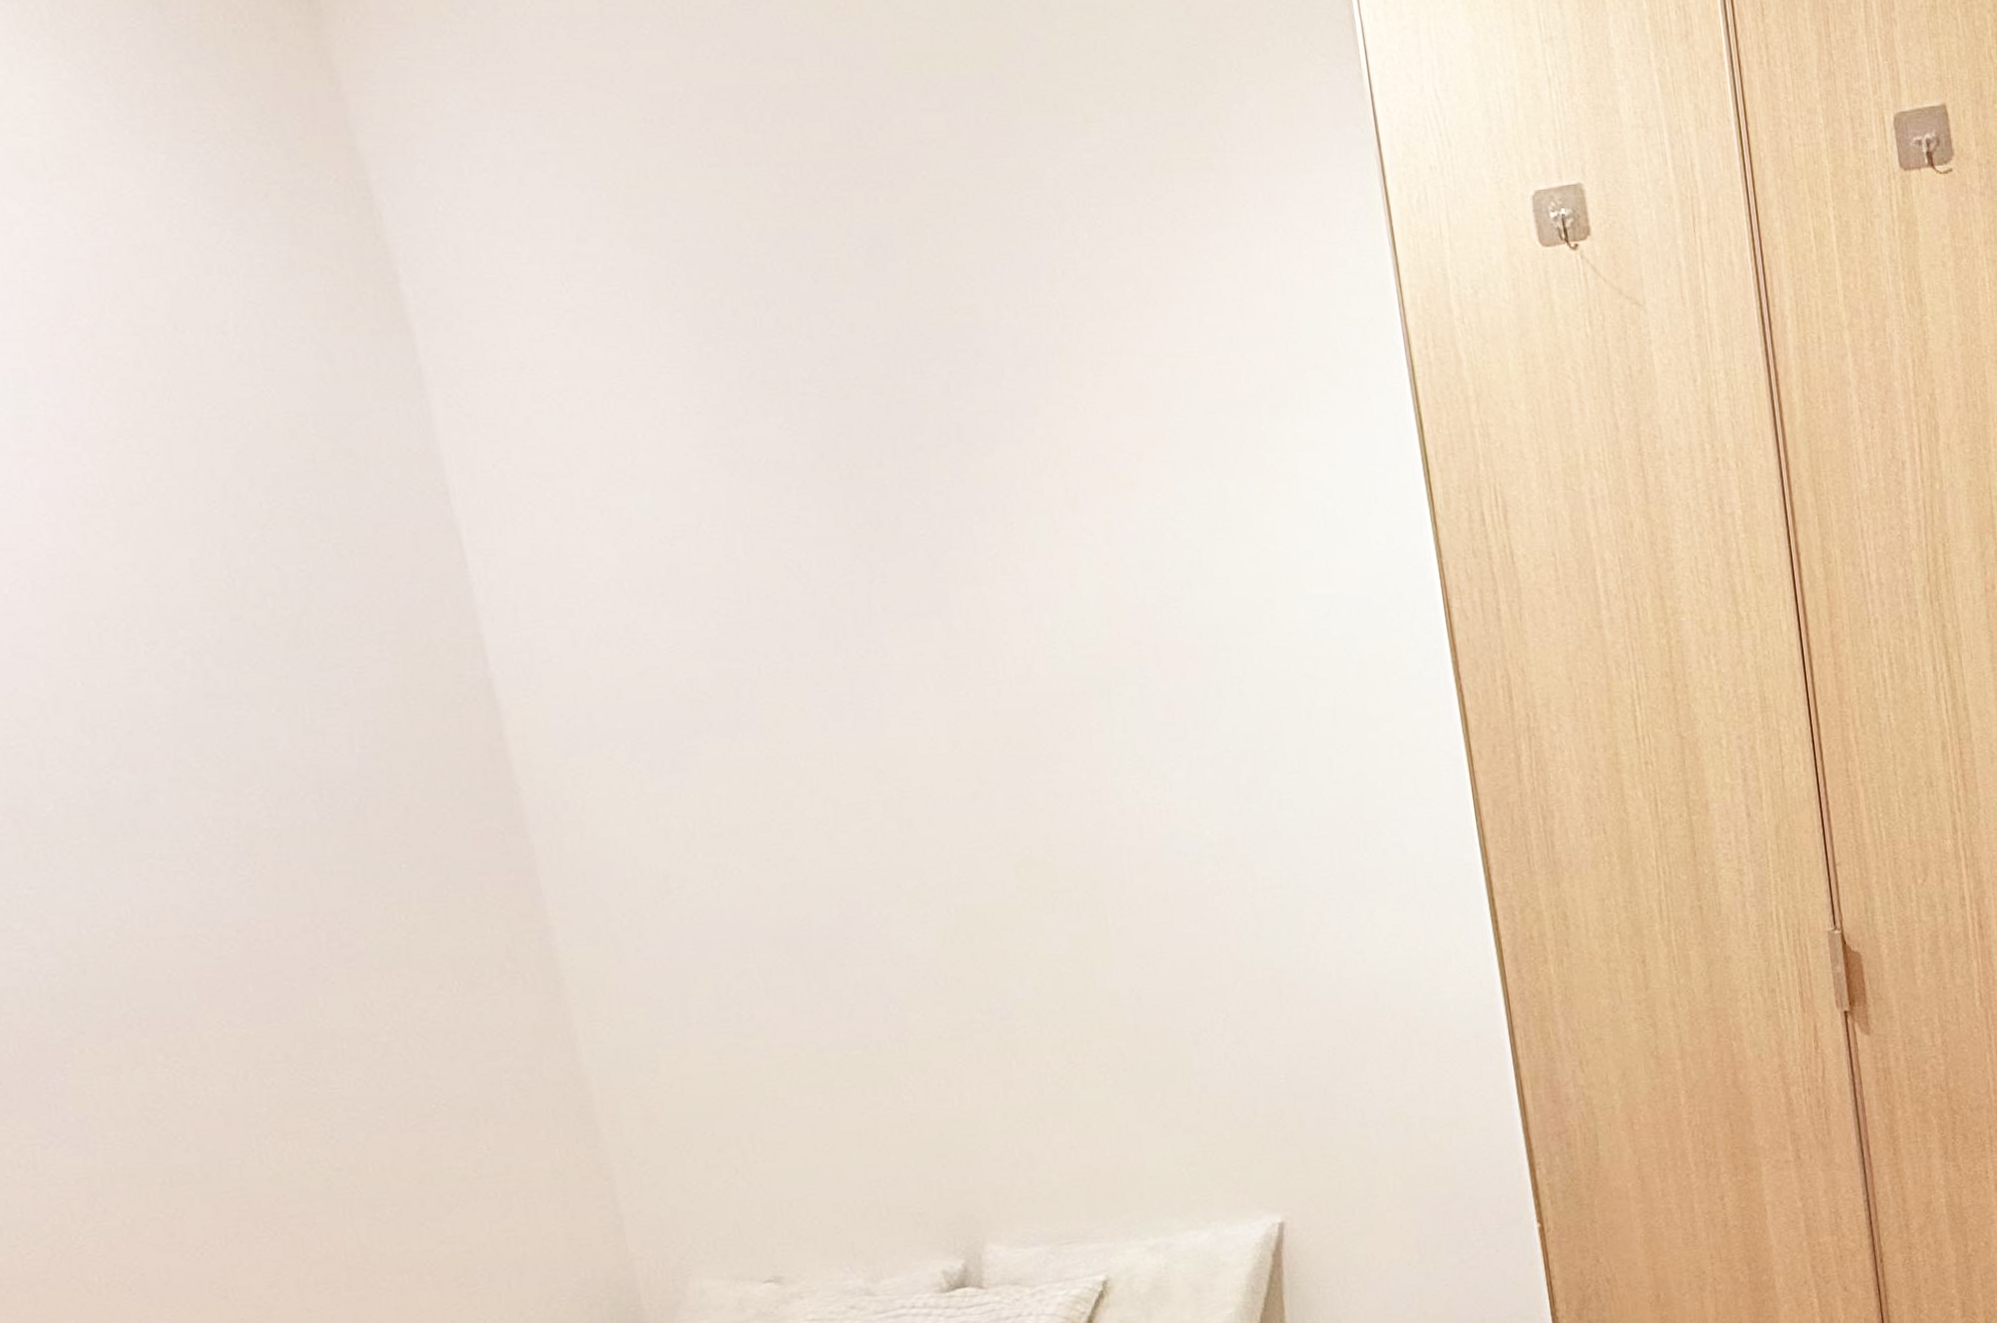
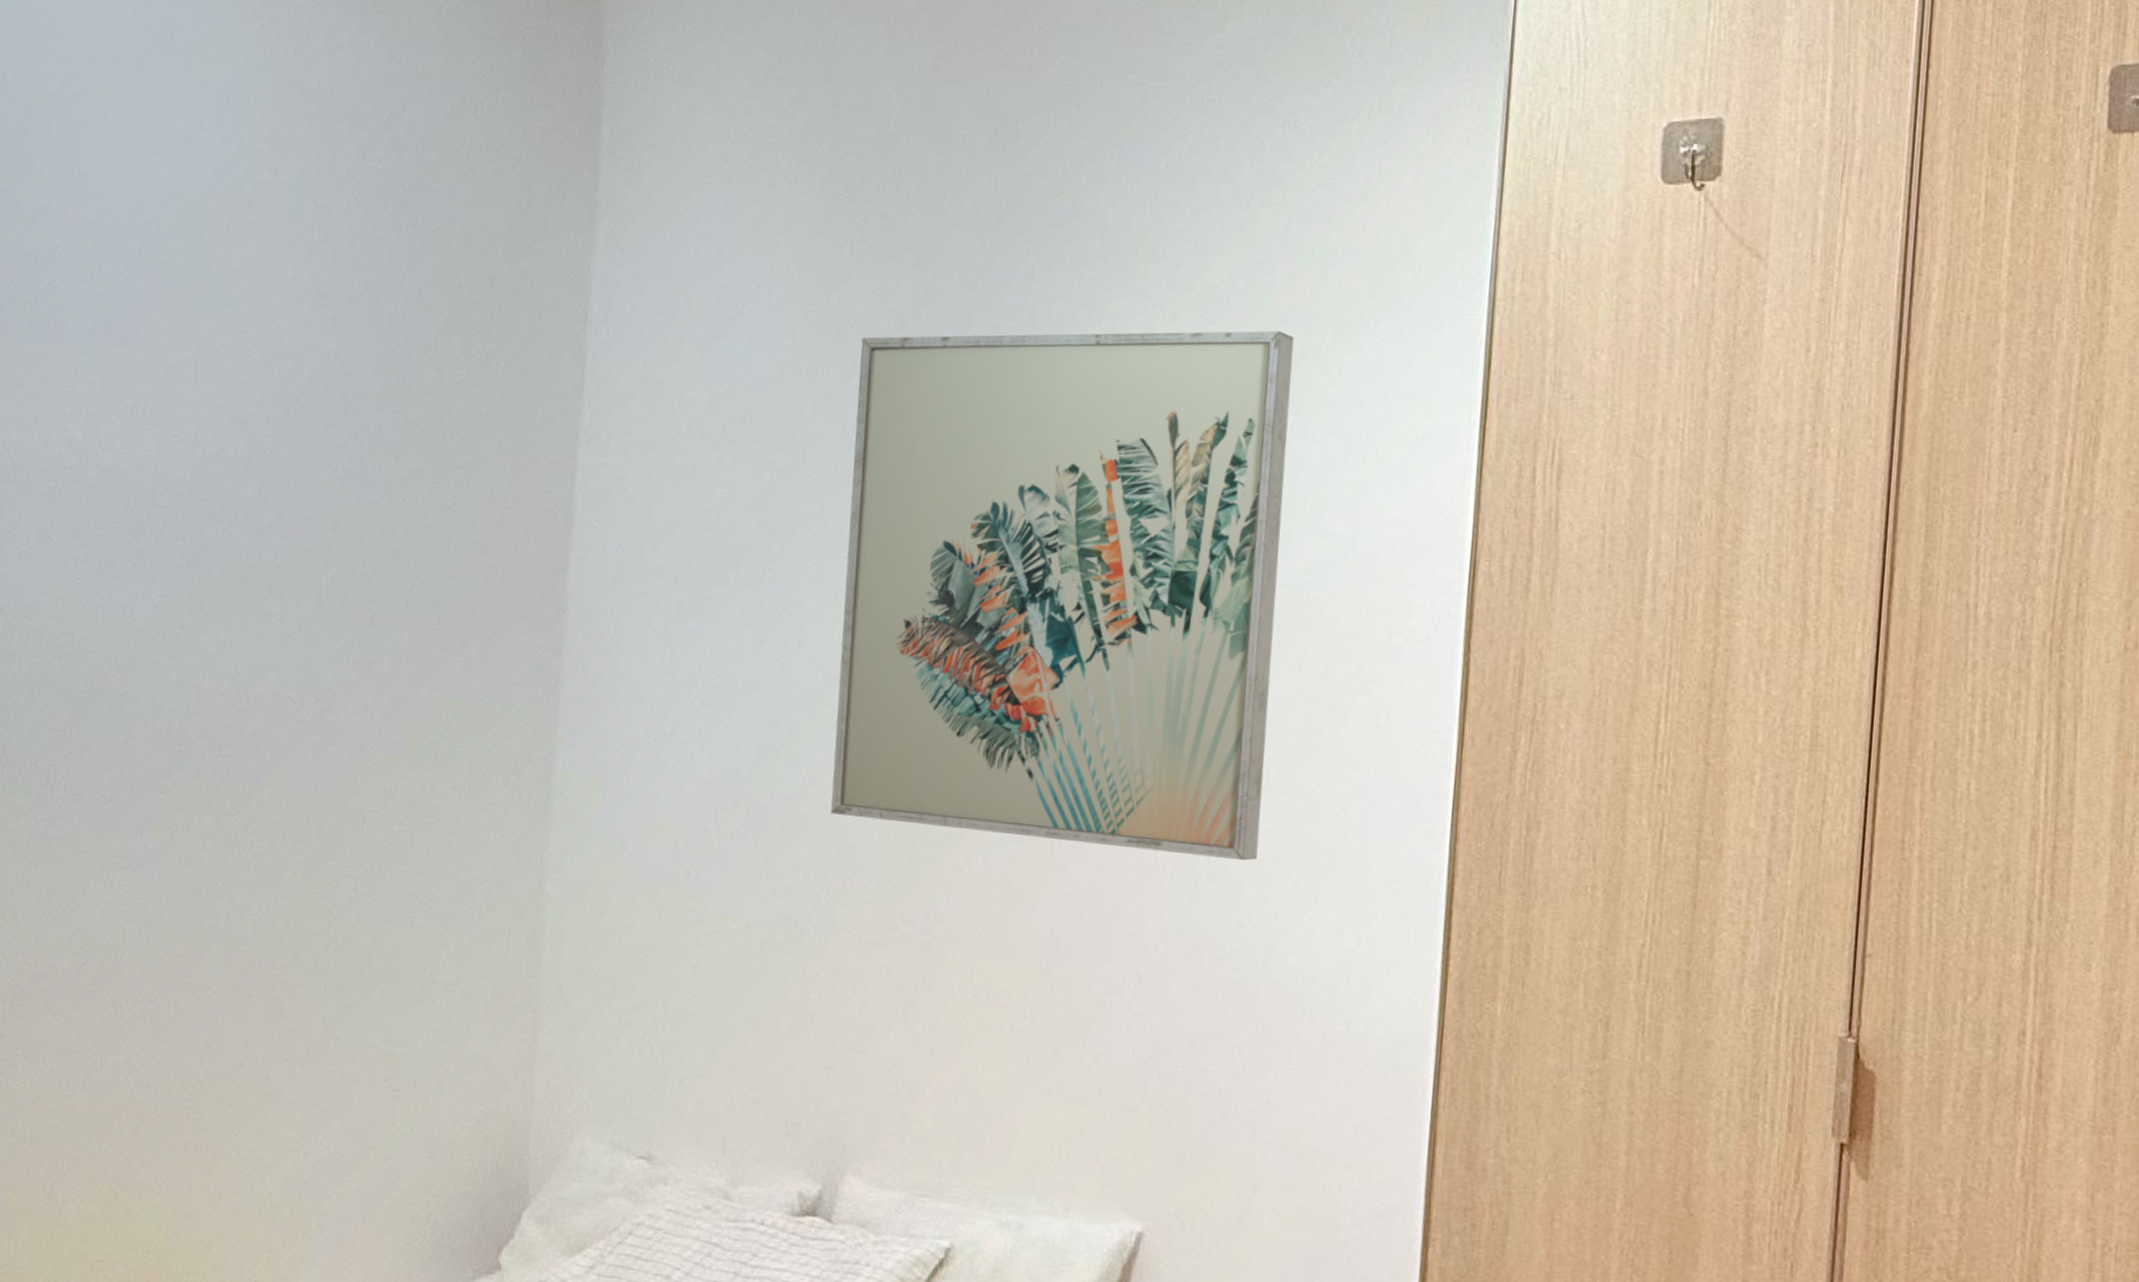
wall art: none [780,417,1310,932] -> present [830,330,1295,861]

